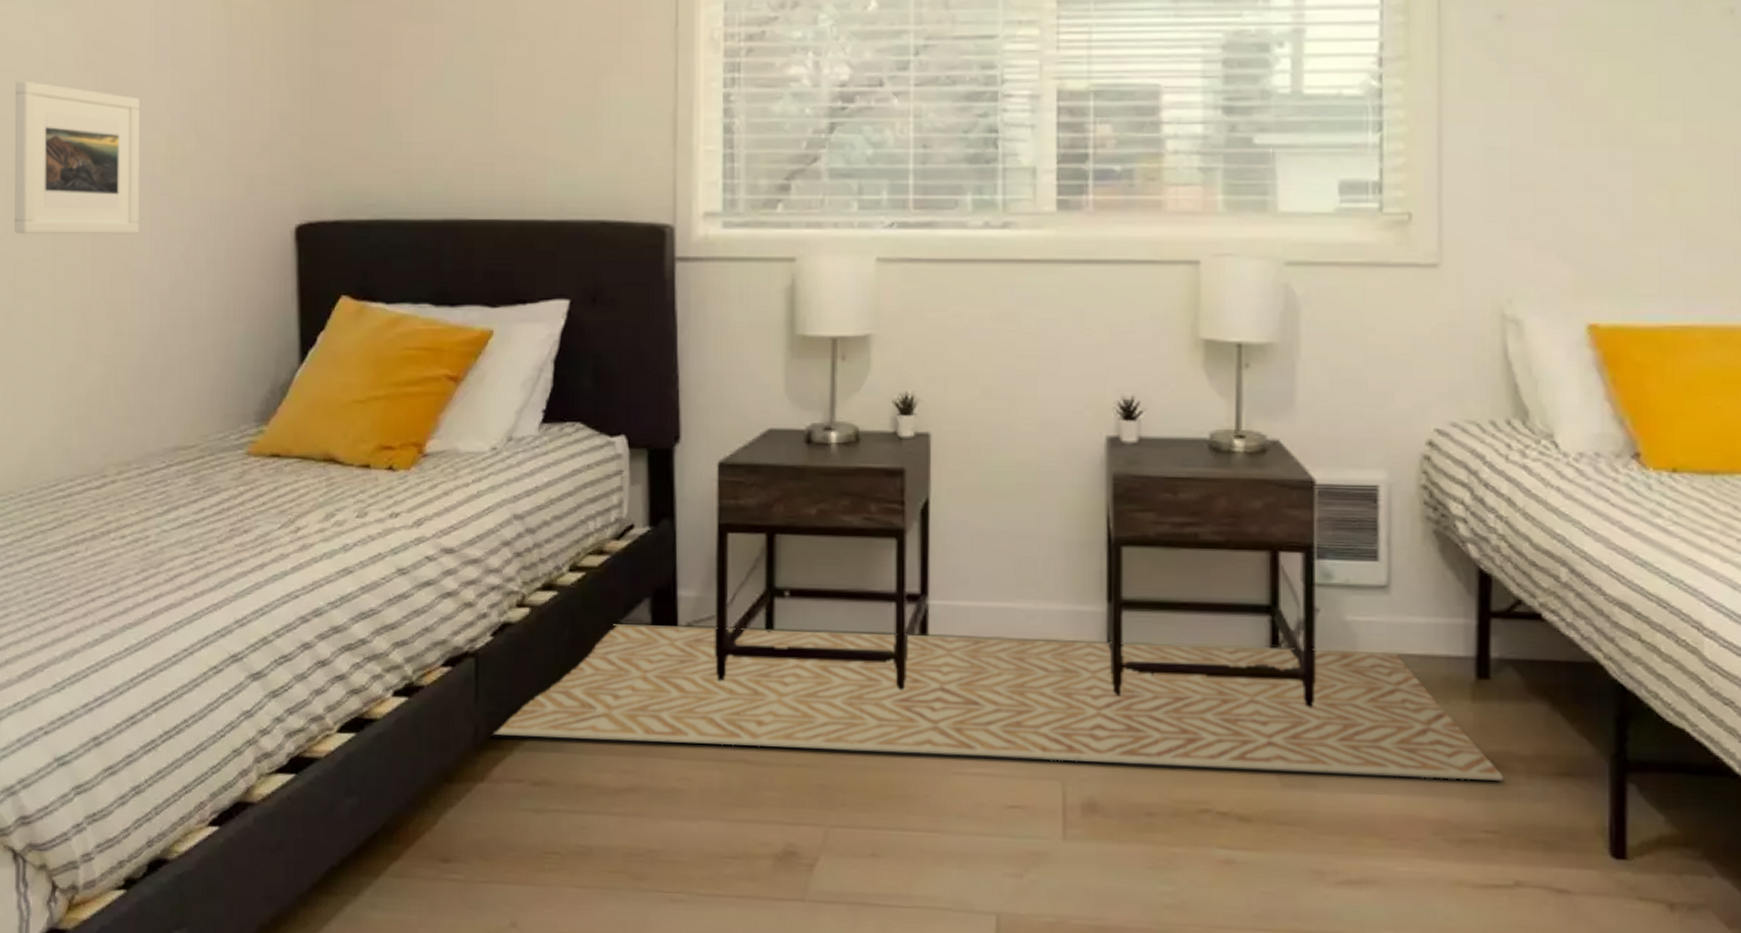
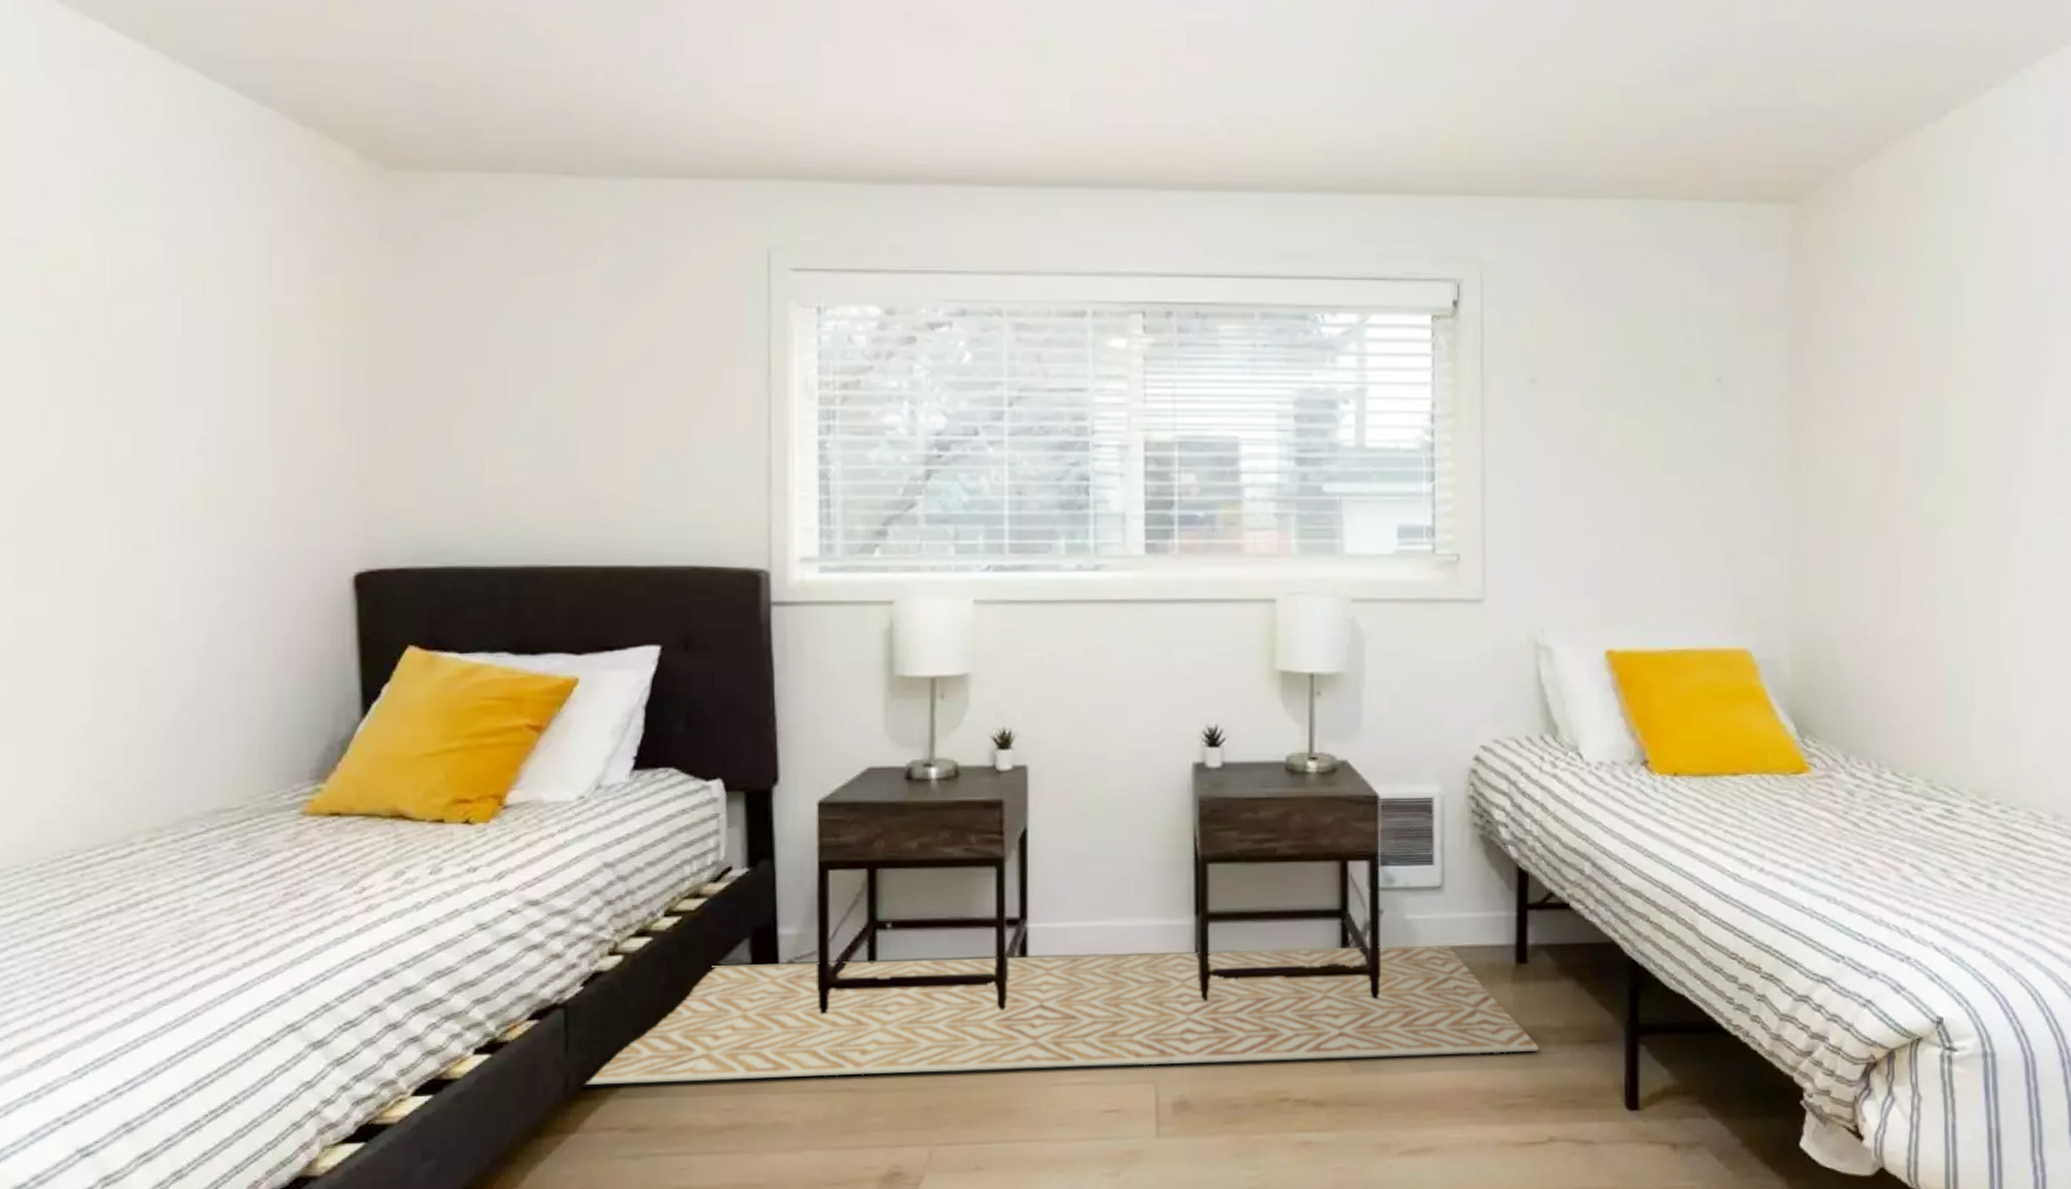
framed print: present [13,81,140,235] -> none [10,418,168,586]

